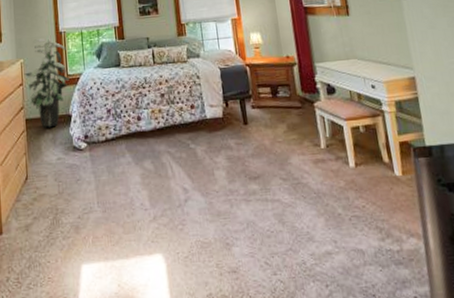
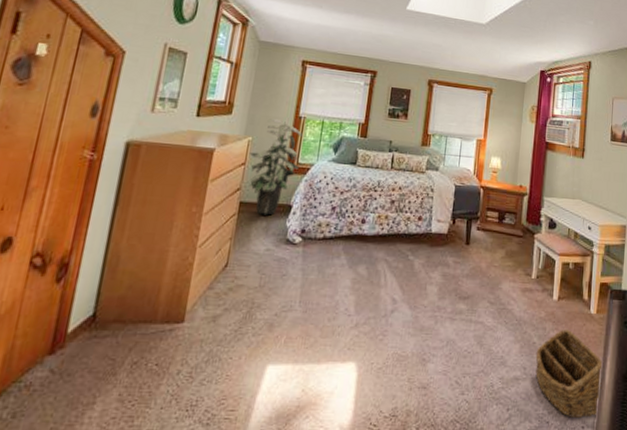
basket: none [343,195,430,288] -> present [535,329,604,418]

